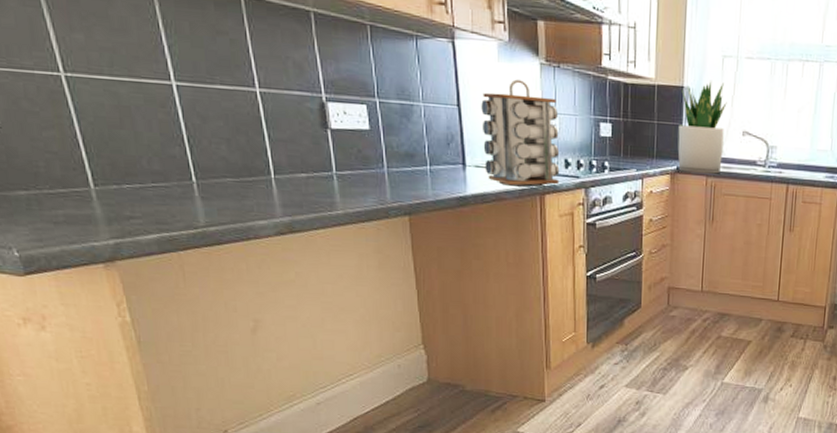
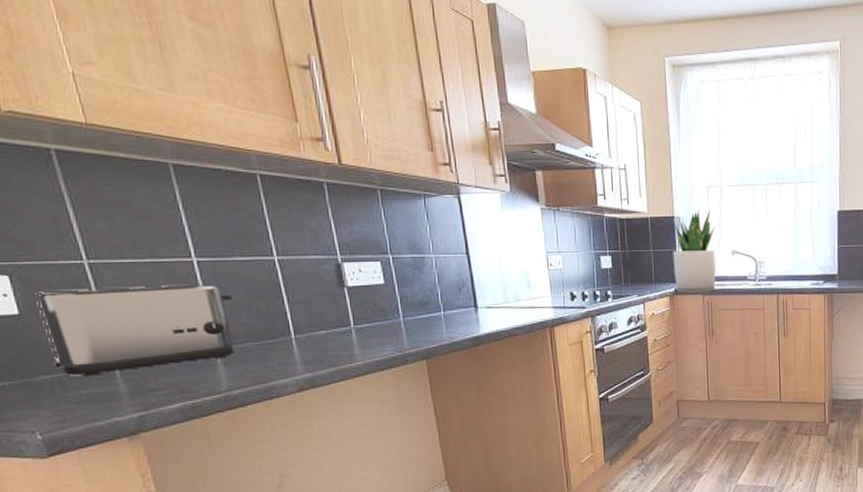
toaster: none [12,101,213,196] -> present [35,283,235,376]
spice rack: present [481,79,560,187] -> none [488,225,567,322]

